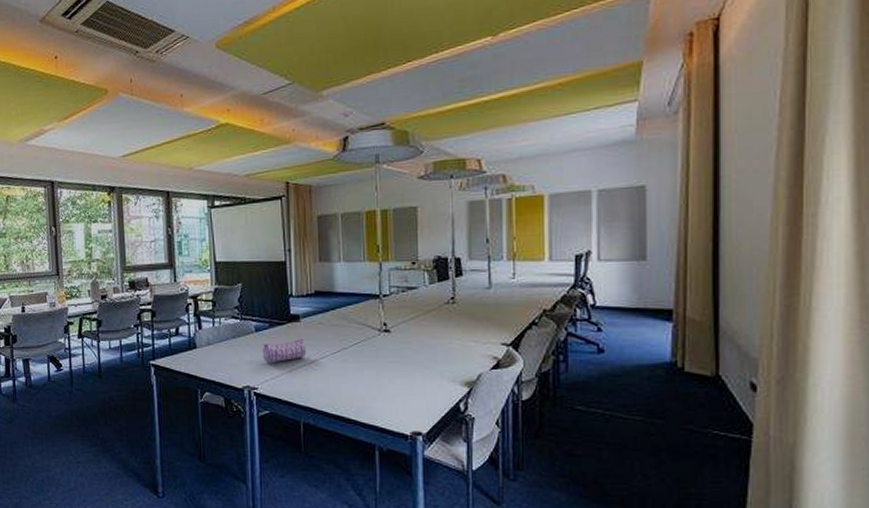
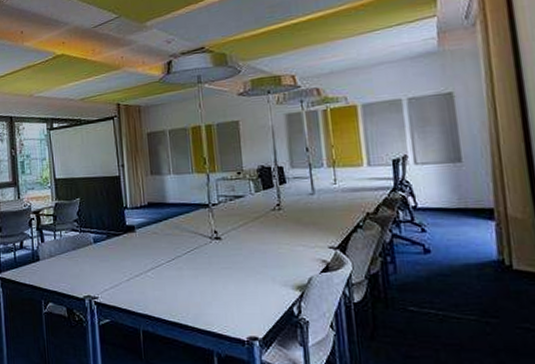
pencil case: present [263,338,307,364] -> none [101,248,143,273]

